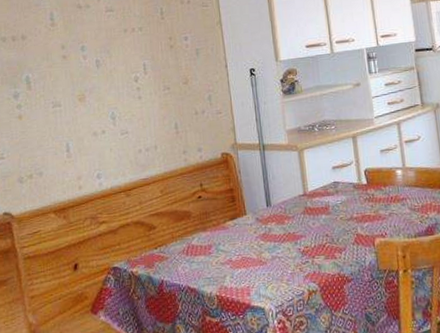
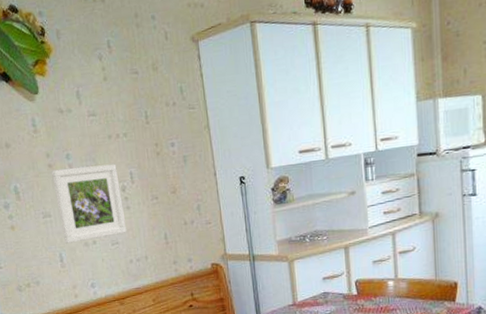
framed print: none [65,55,137,133] -> present [52,163,127,244]

